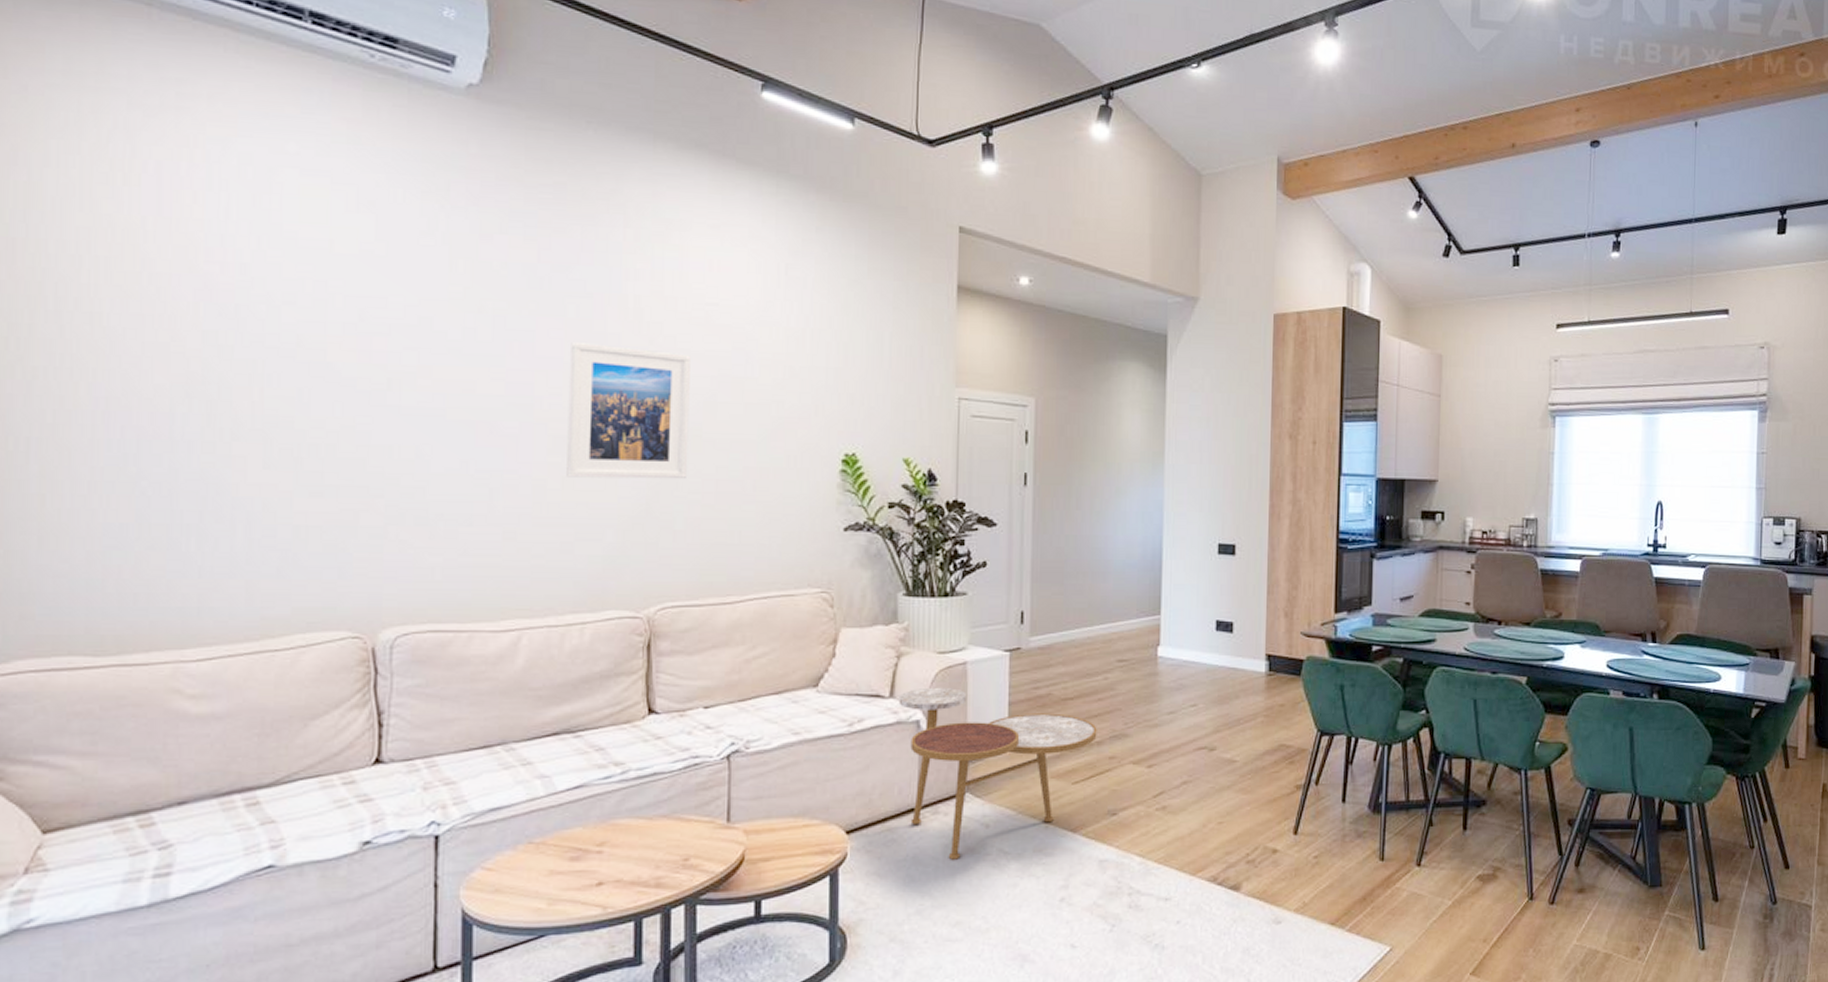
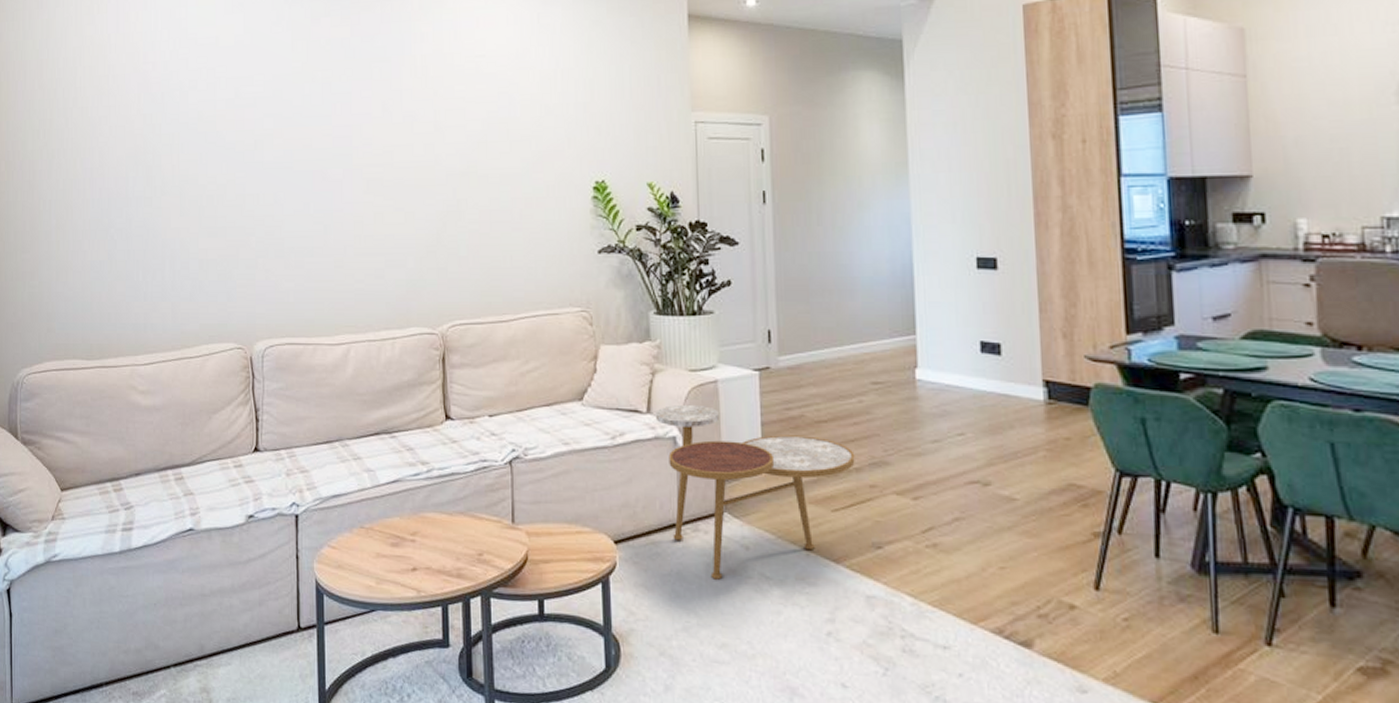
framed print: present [566,342,690,480] -> none [376,99,467,213]

